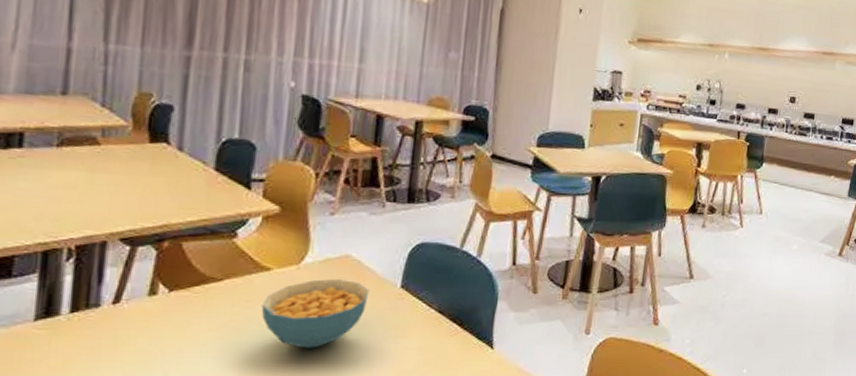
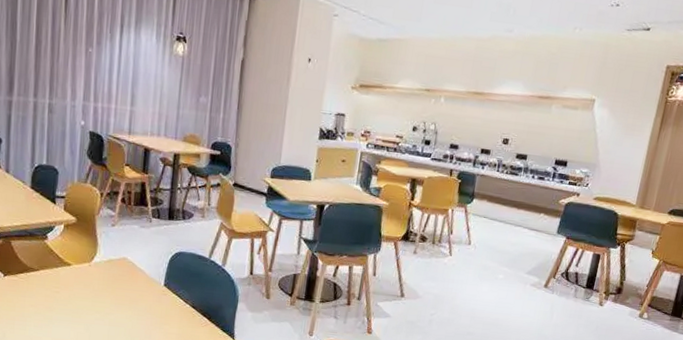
cereal bowl: present [261,279,369,349] -> none [65,275,141,327]

